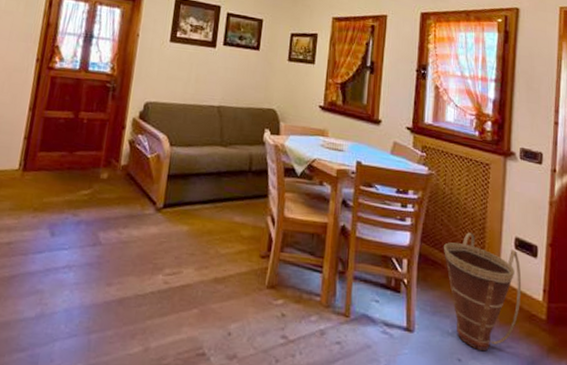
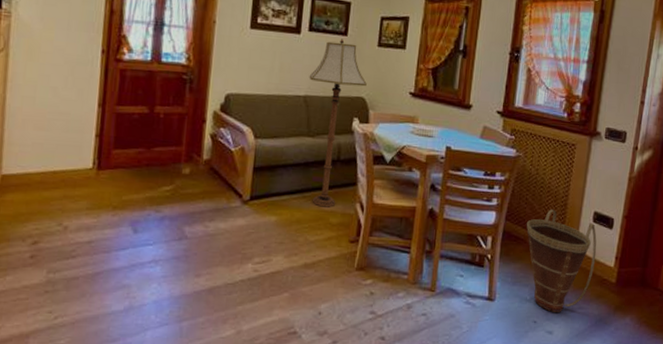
floor lamp: none [223,53,278,219] -> present [309,39,367,207]

